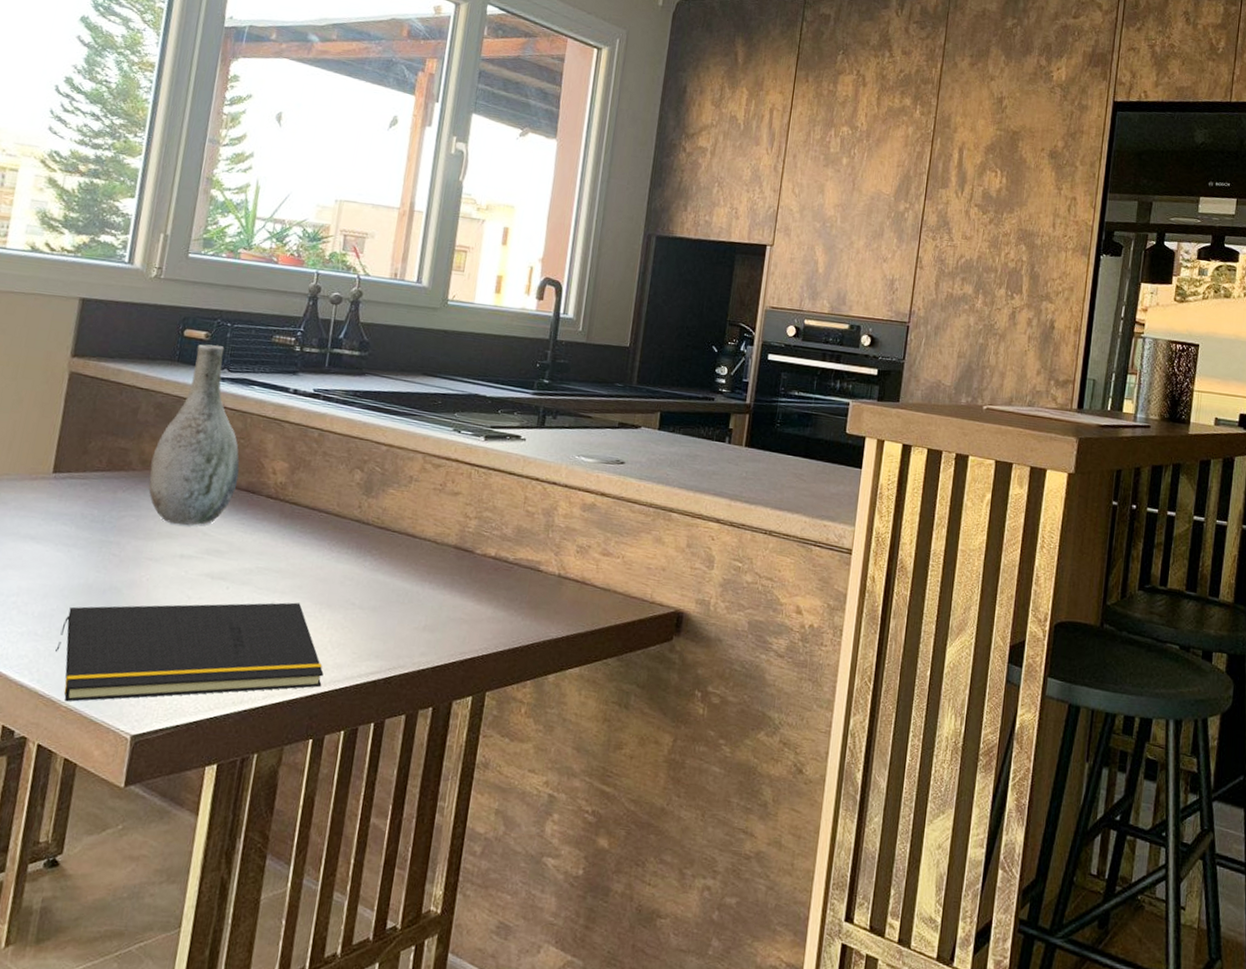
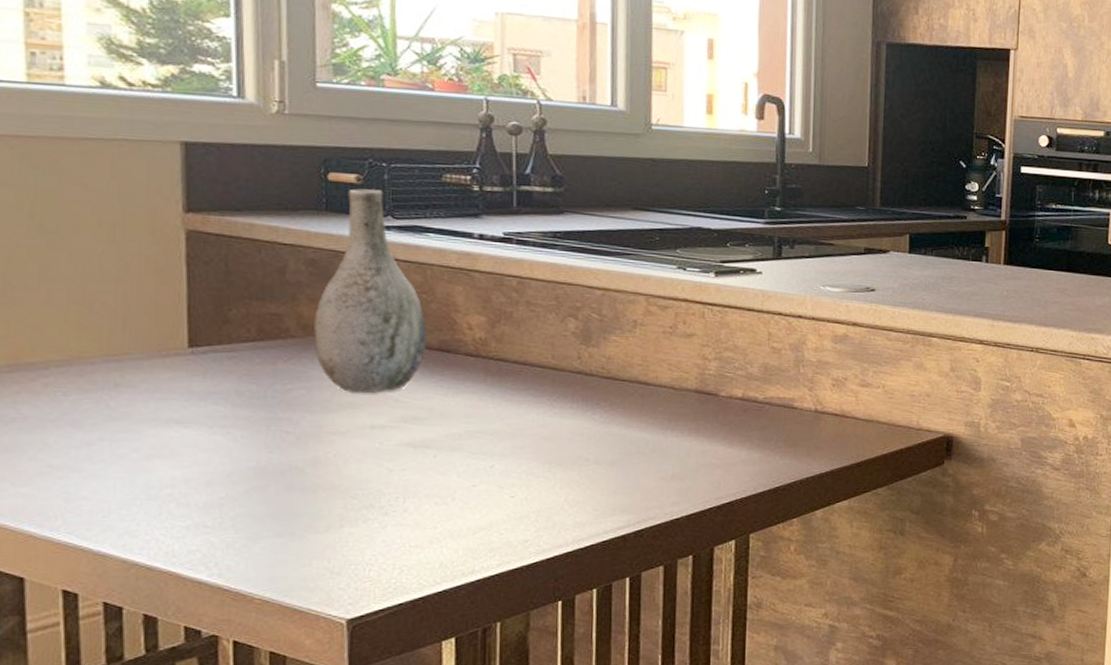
notepad: present [55,602,324,702] -> none [234,464,564,594]

